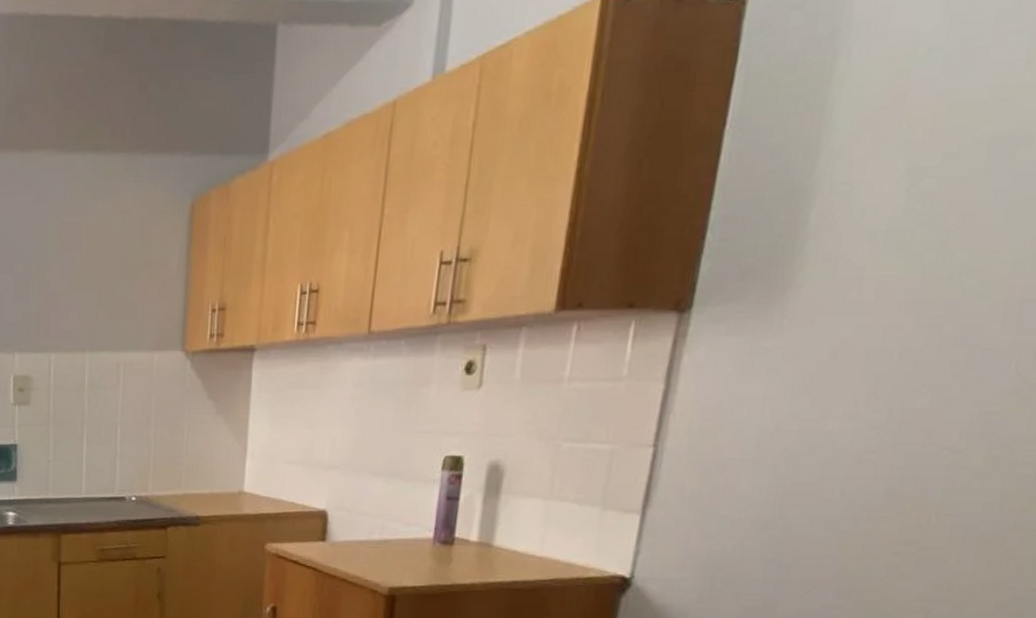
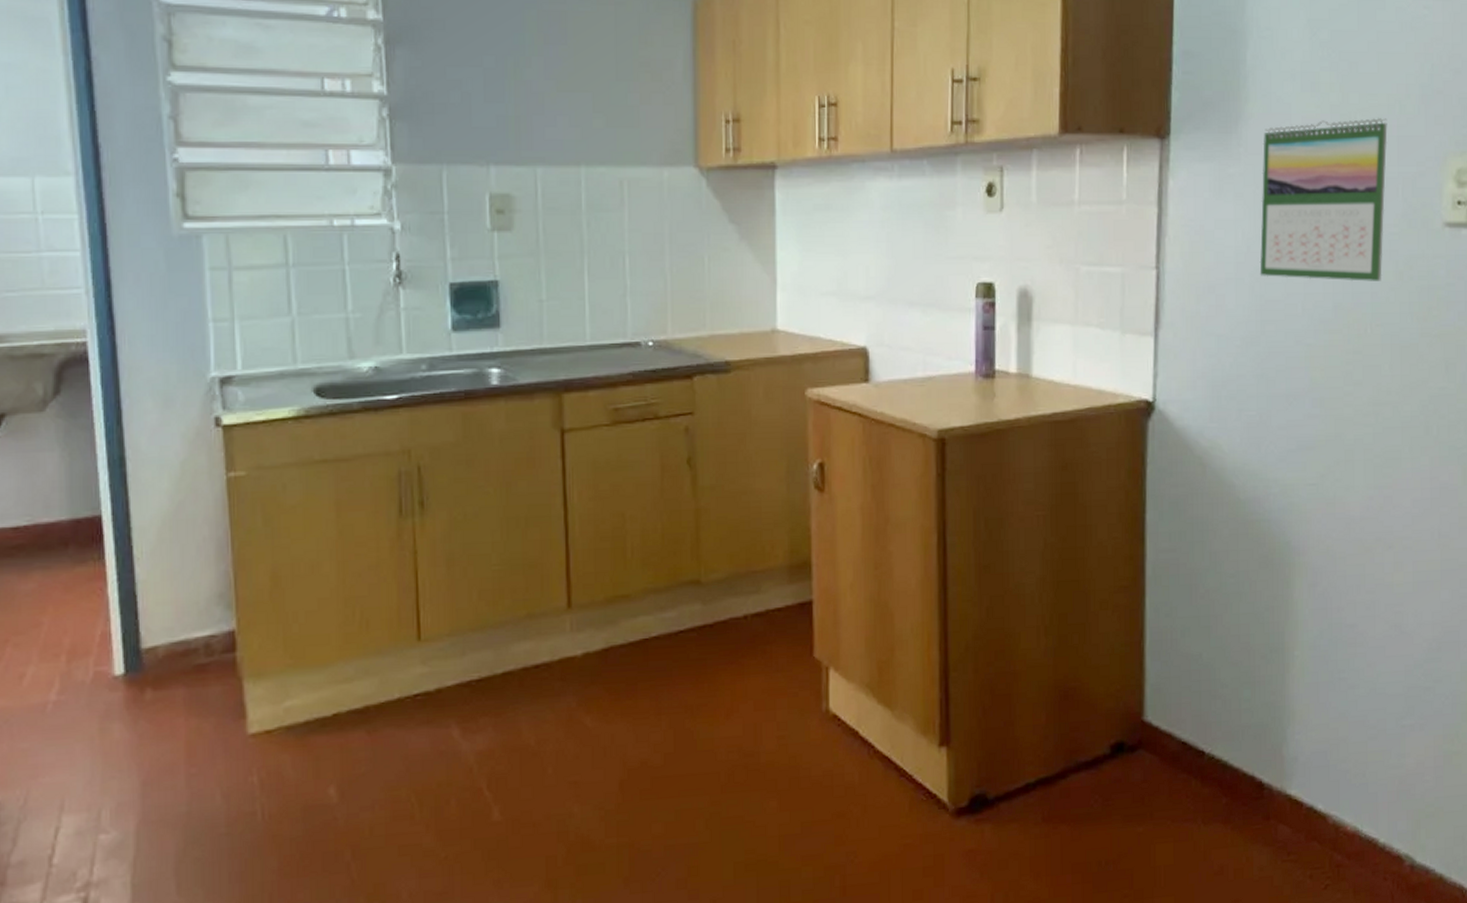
calendar: none [788,279,1009,466] -> present [1259,118,1388,281]

